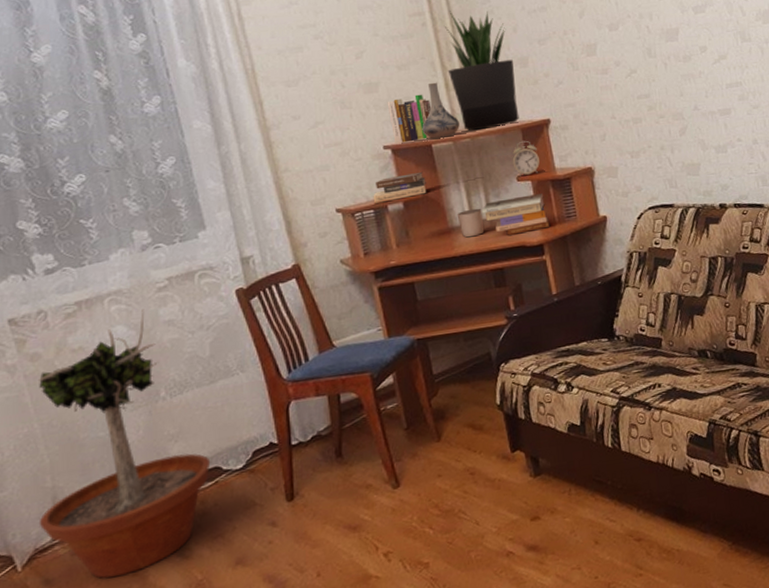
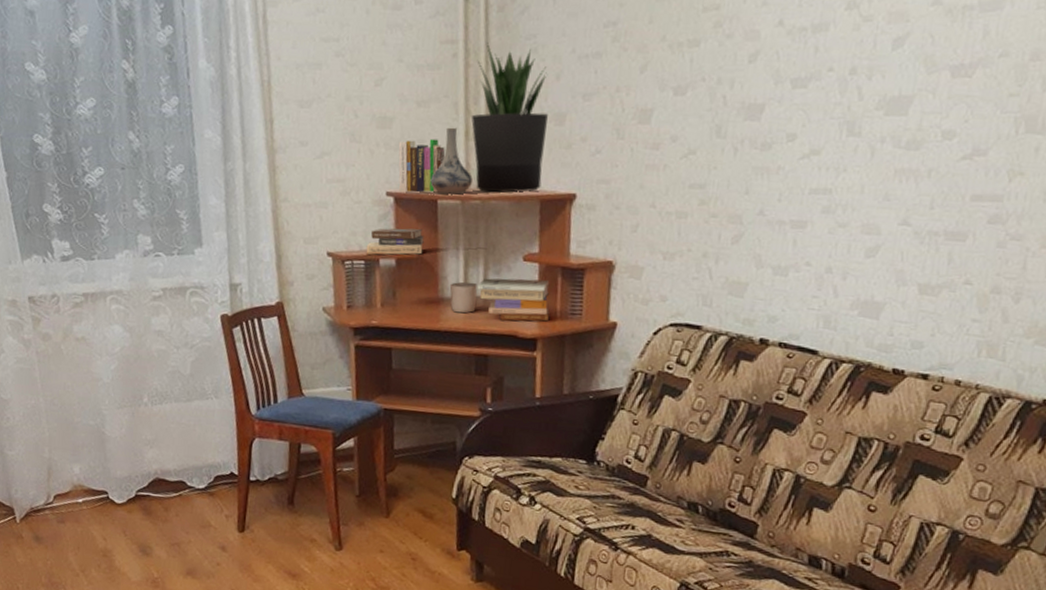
potted tree: present [38,309,211,579] -> none [36,314,178,553]
alarm clock: present [512,140,540,177] -> none [522,214,554,256]

